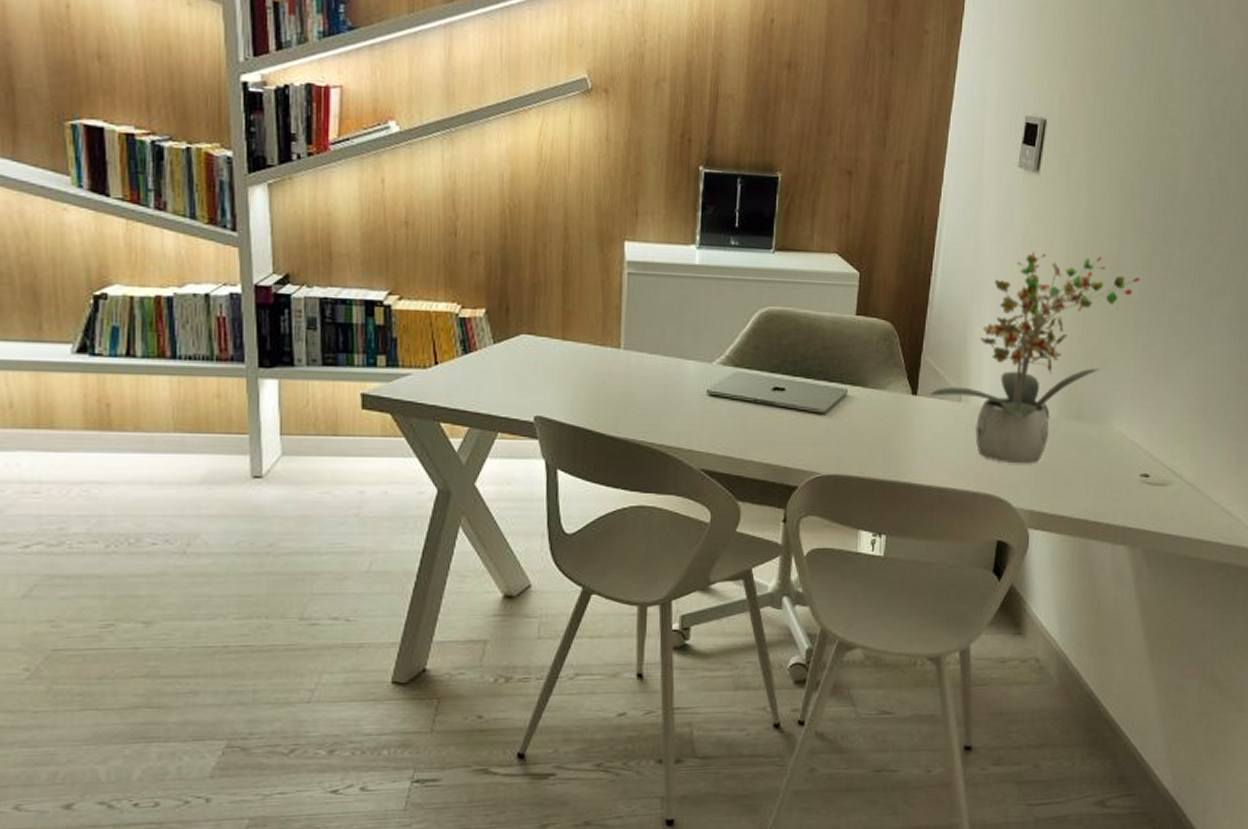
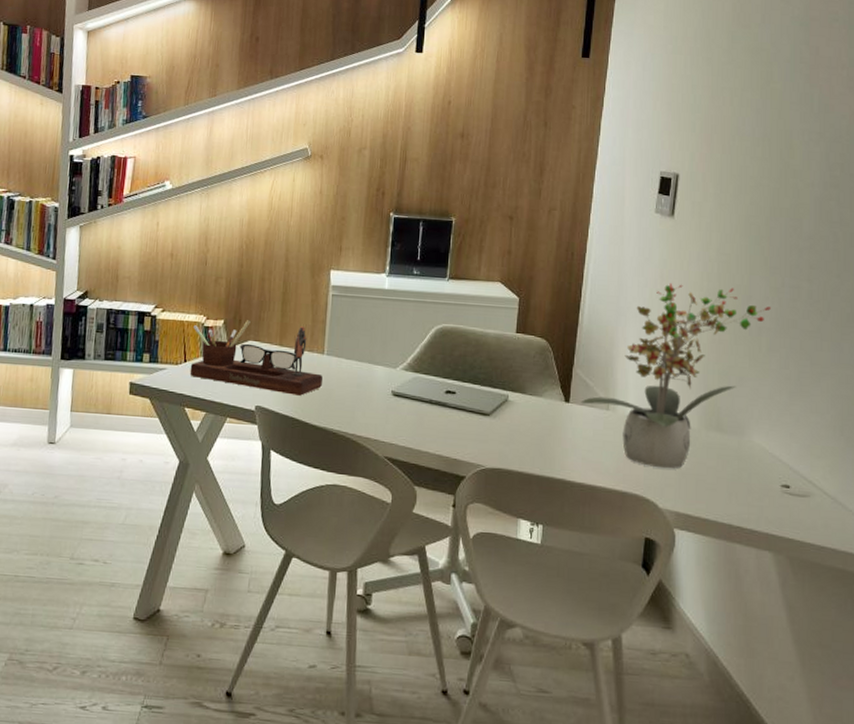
desk organizer: none [443,306,620,401] -> present [189,319,323,396]

